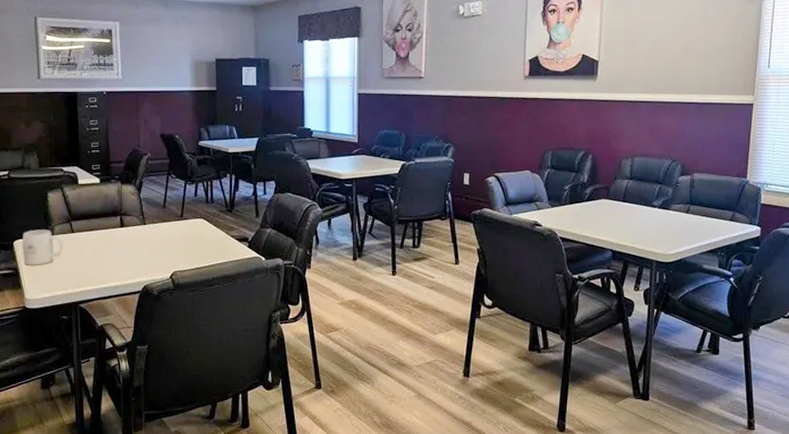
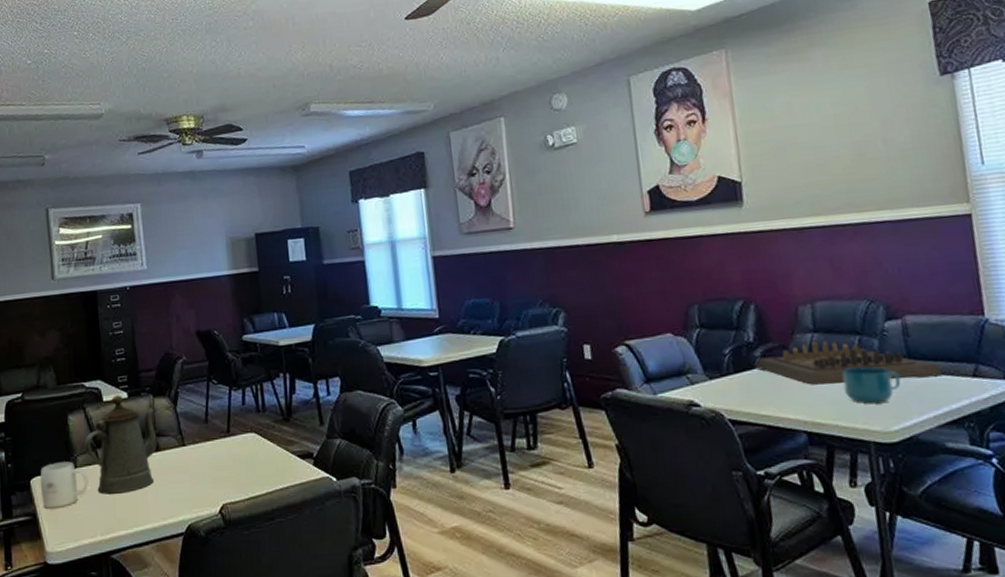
coffee pot: none [60,180,123,258] -> present [84,395,157,495]
chess set: none [585,187,711,218] -> present [755,341,943,385]
cup: none [643,207,682,233] -> present [841,366,901,403]

